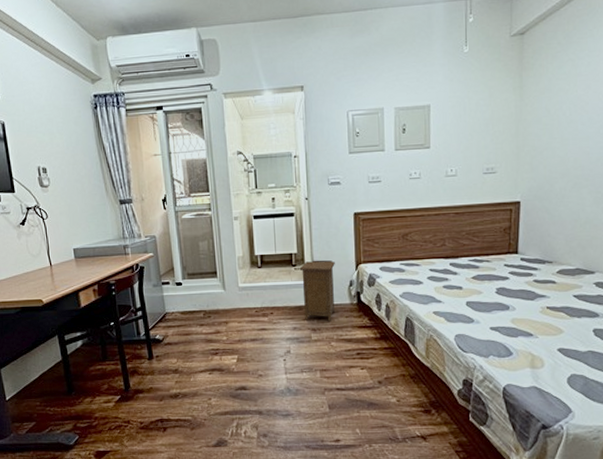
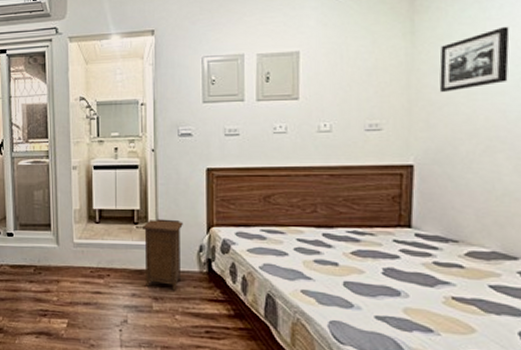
picture frame: none [540,81,594,138] -> present [439,26,510,92]

